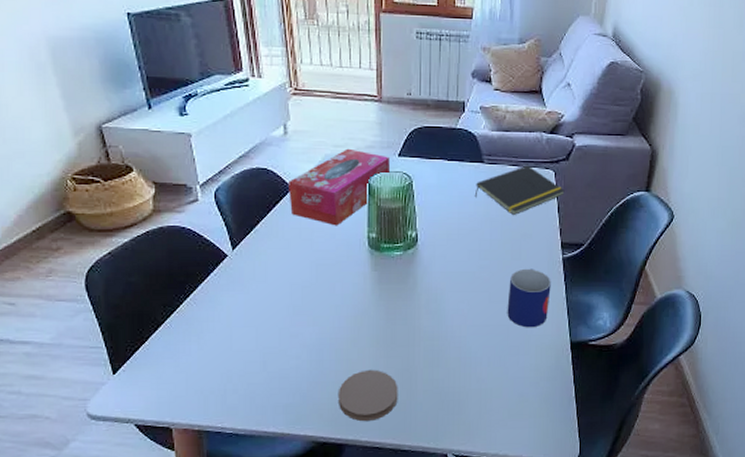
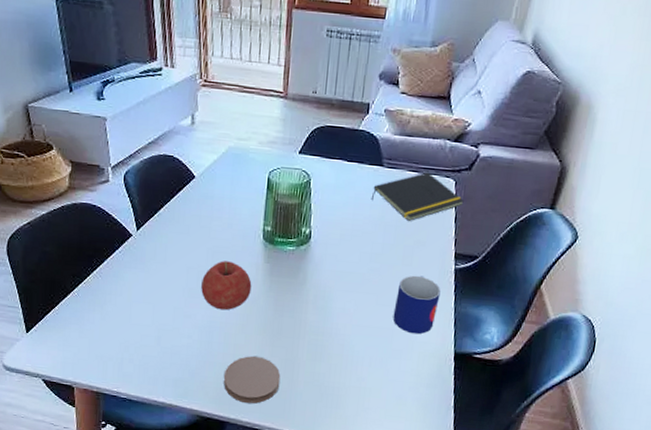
tissue box: present [289,148,391,226] -> none [192,142,290,217]
fruit: none [307,273,360,325] -> present [201,261,252,310]

